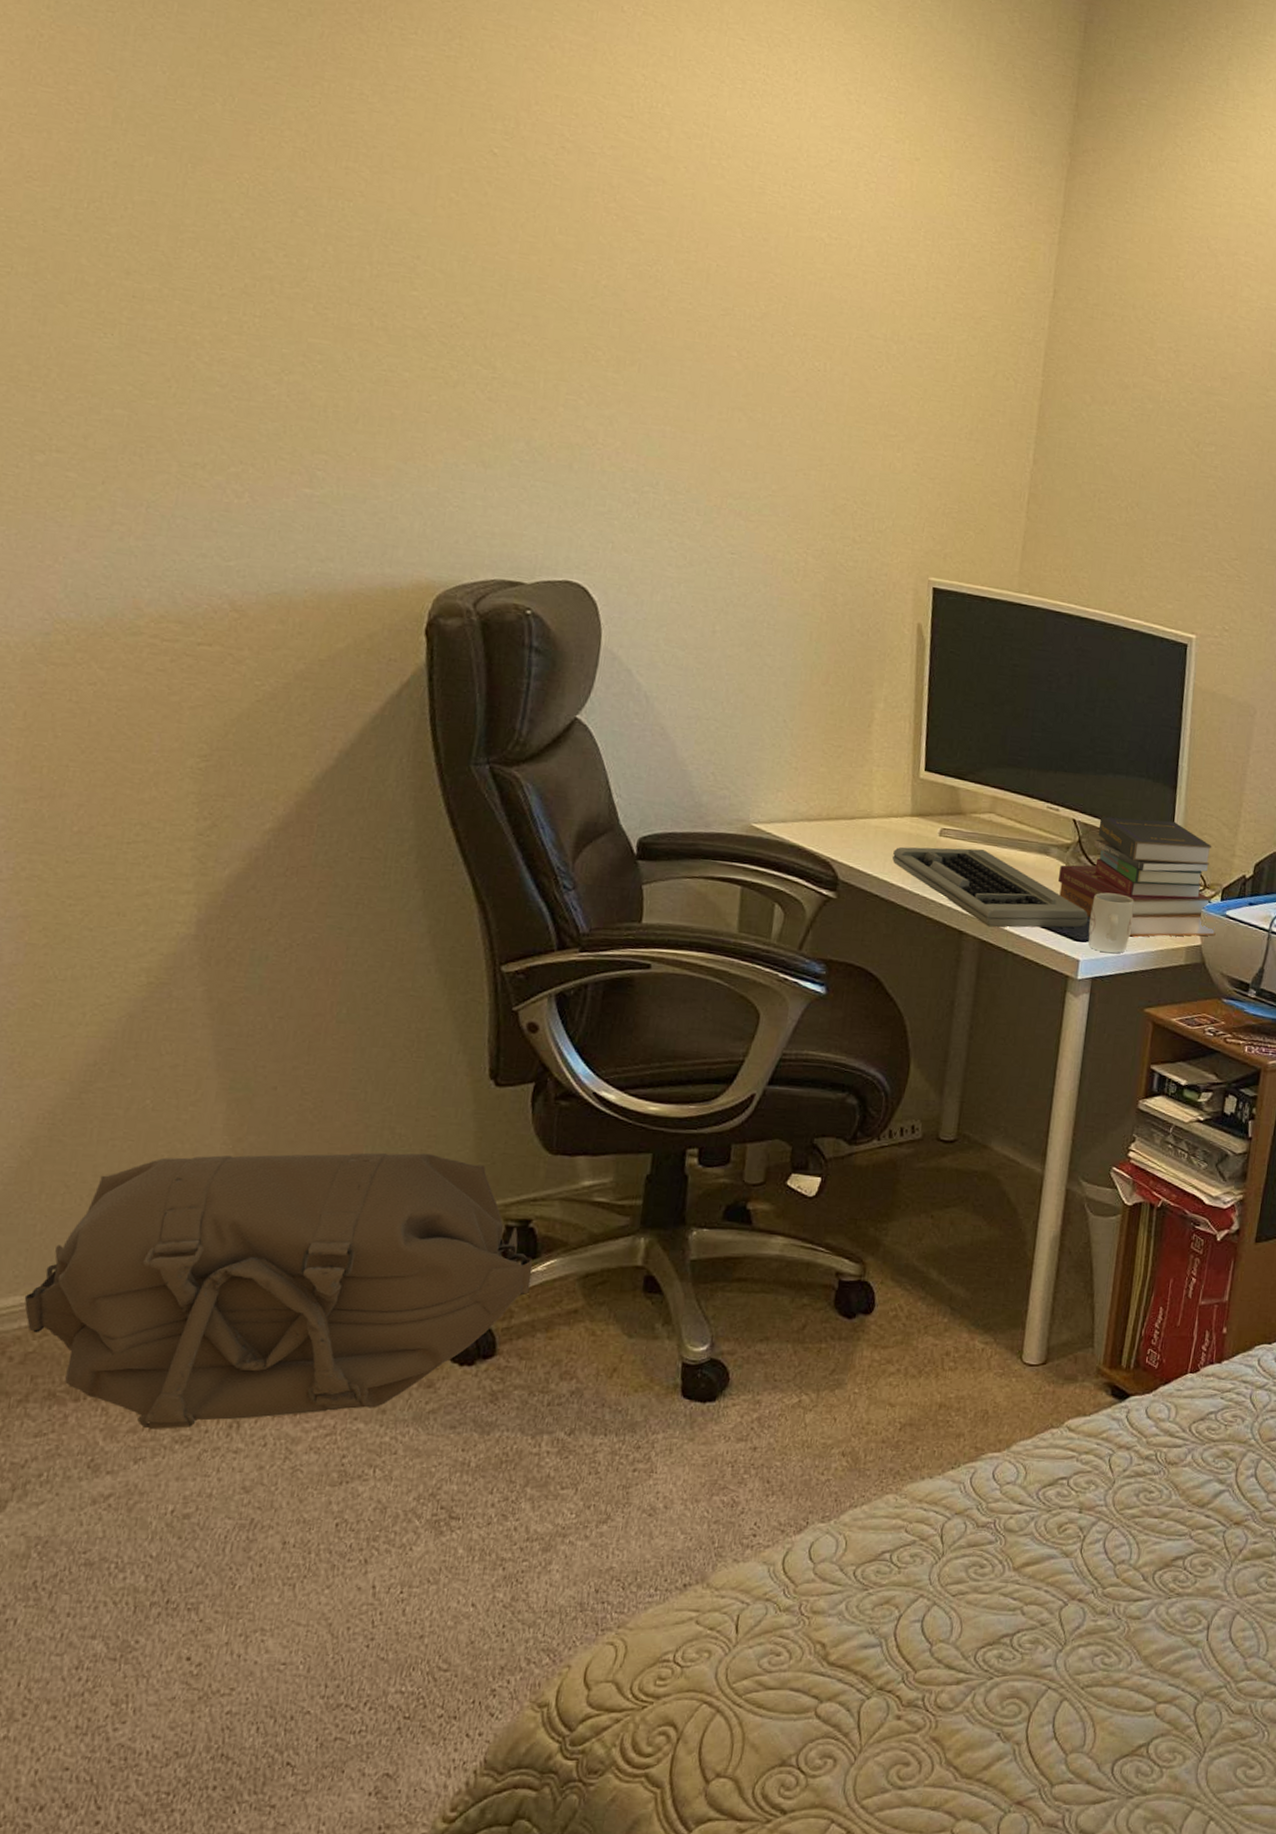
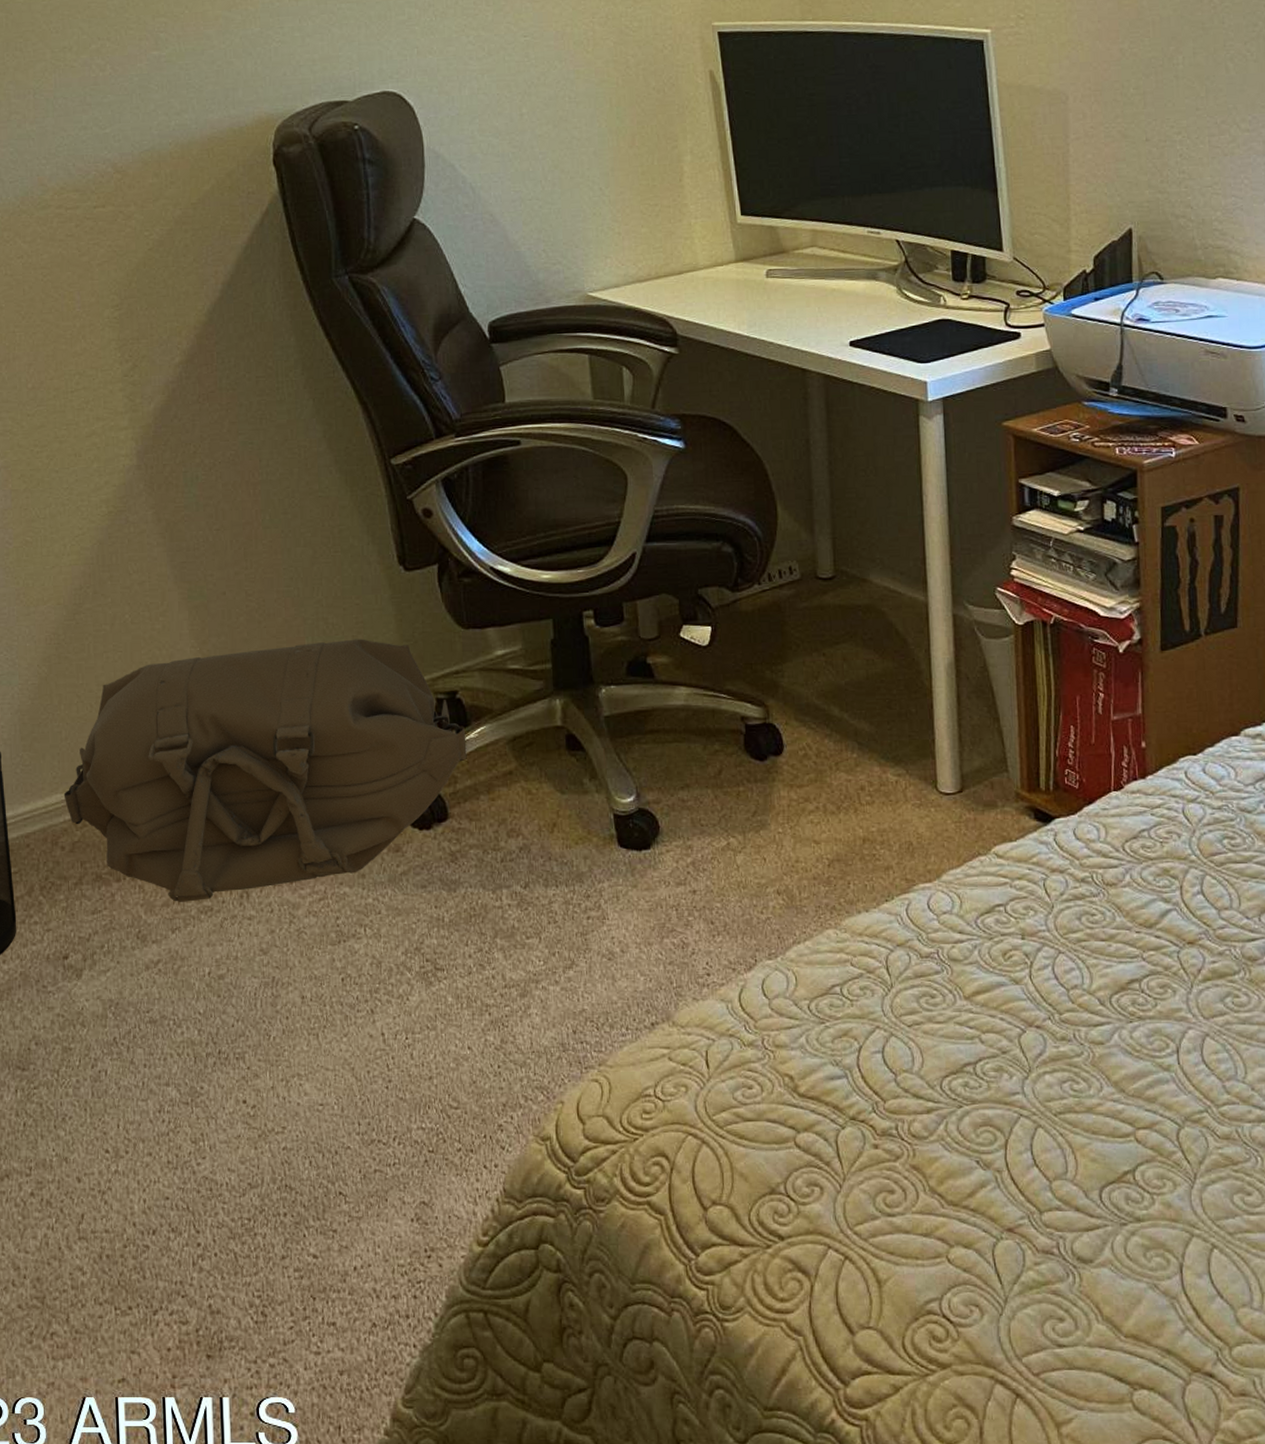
computer keyboard: present [892,846,1088,928] -> none [725,285,928,361]
books: present [1057,816,1216,937] -> none [891,226,1064,351]
mug: present [1088,892,1134,954] -> none [929,308,975,371]

